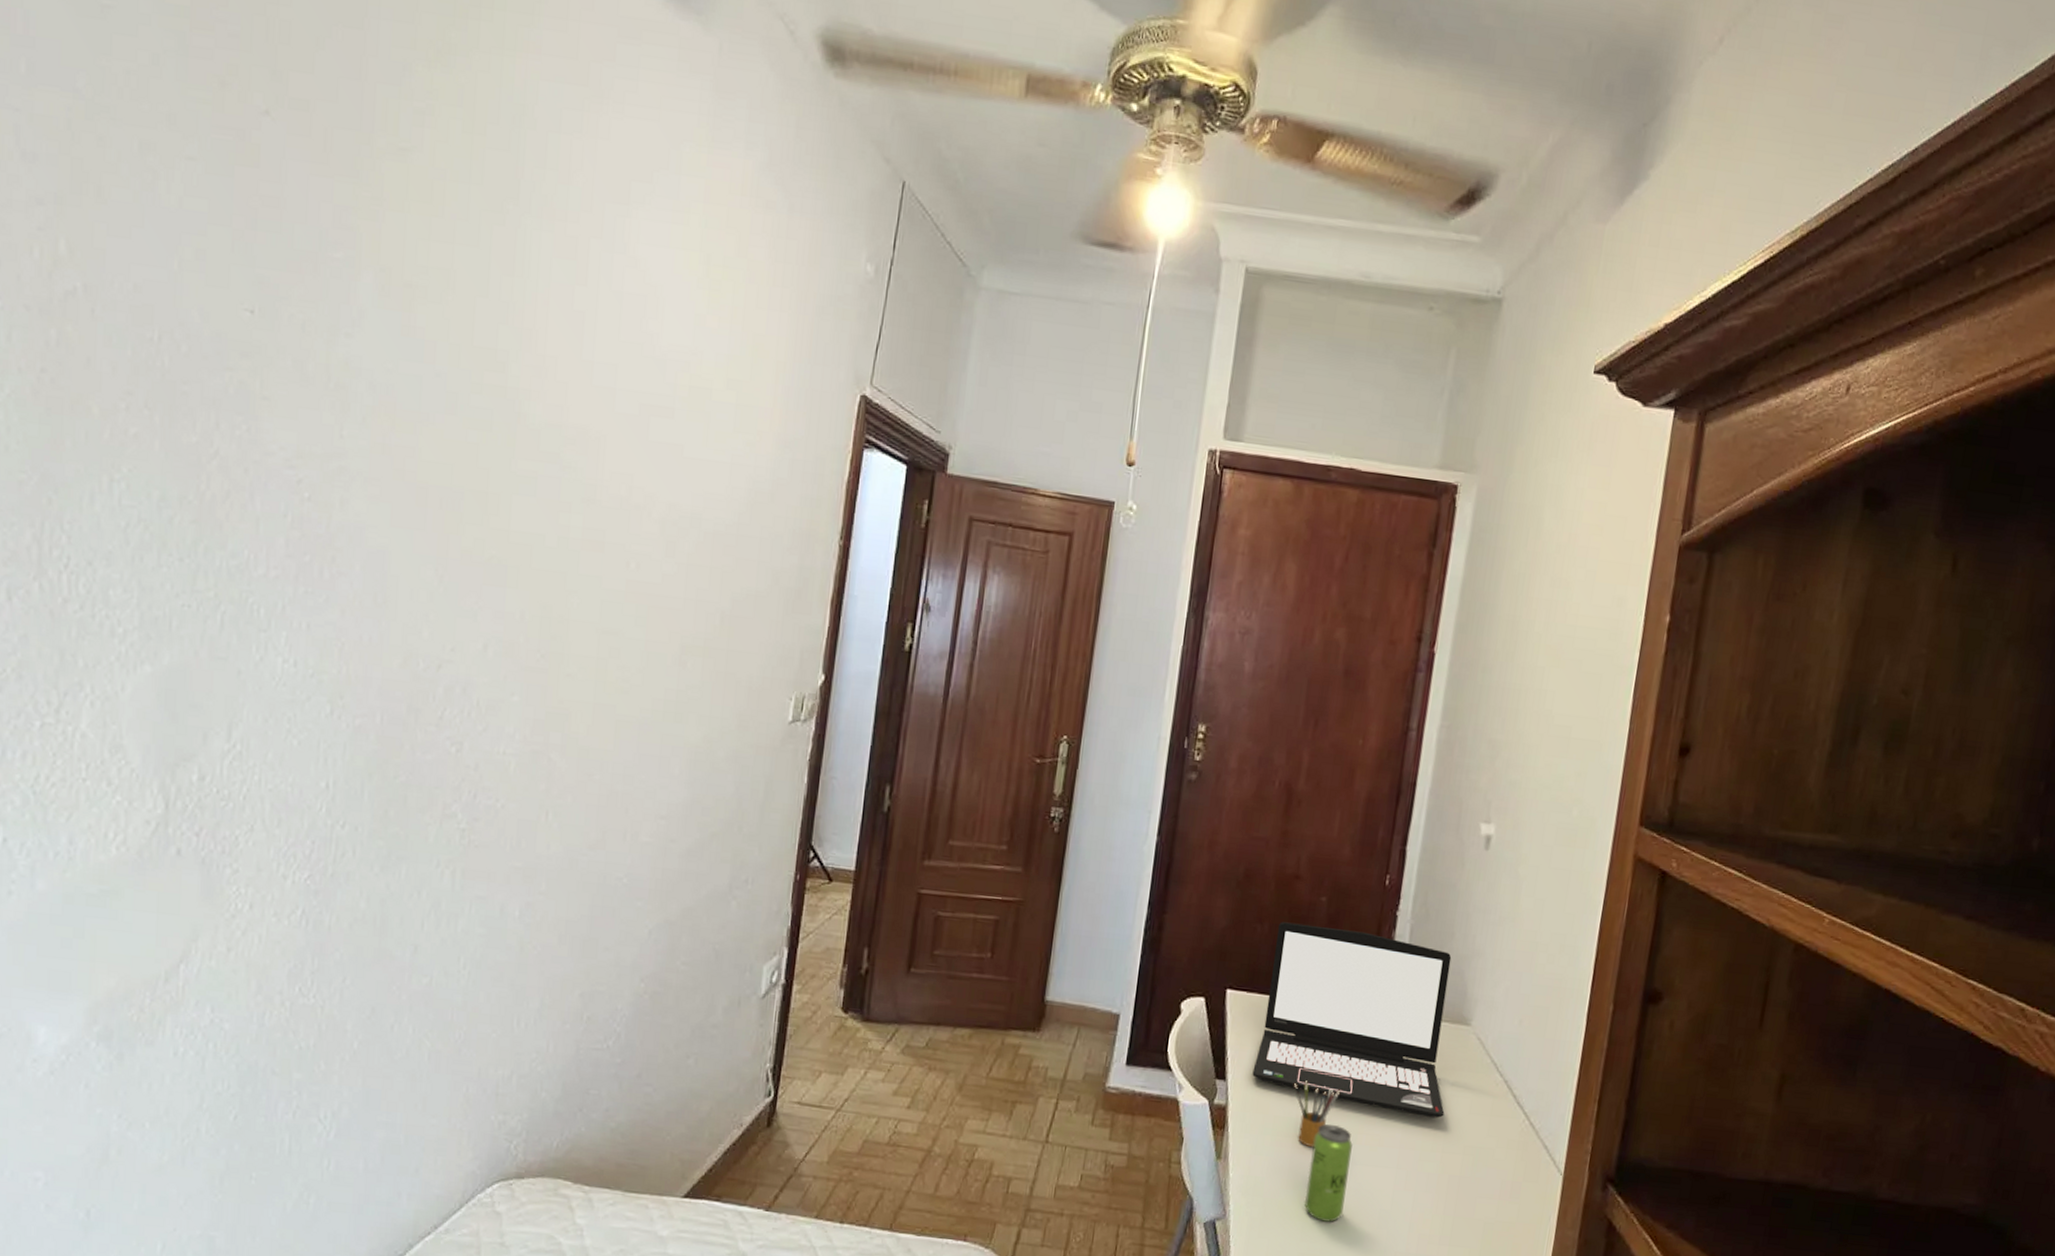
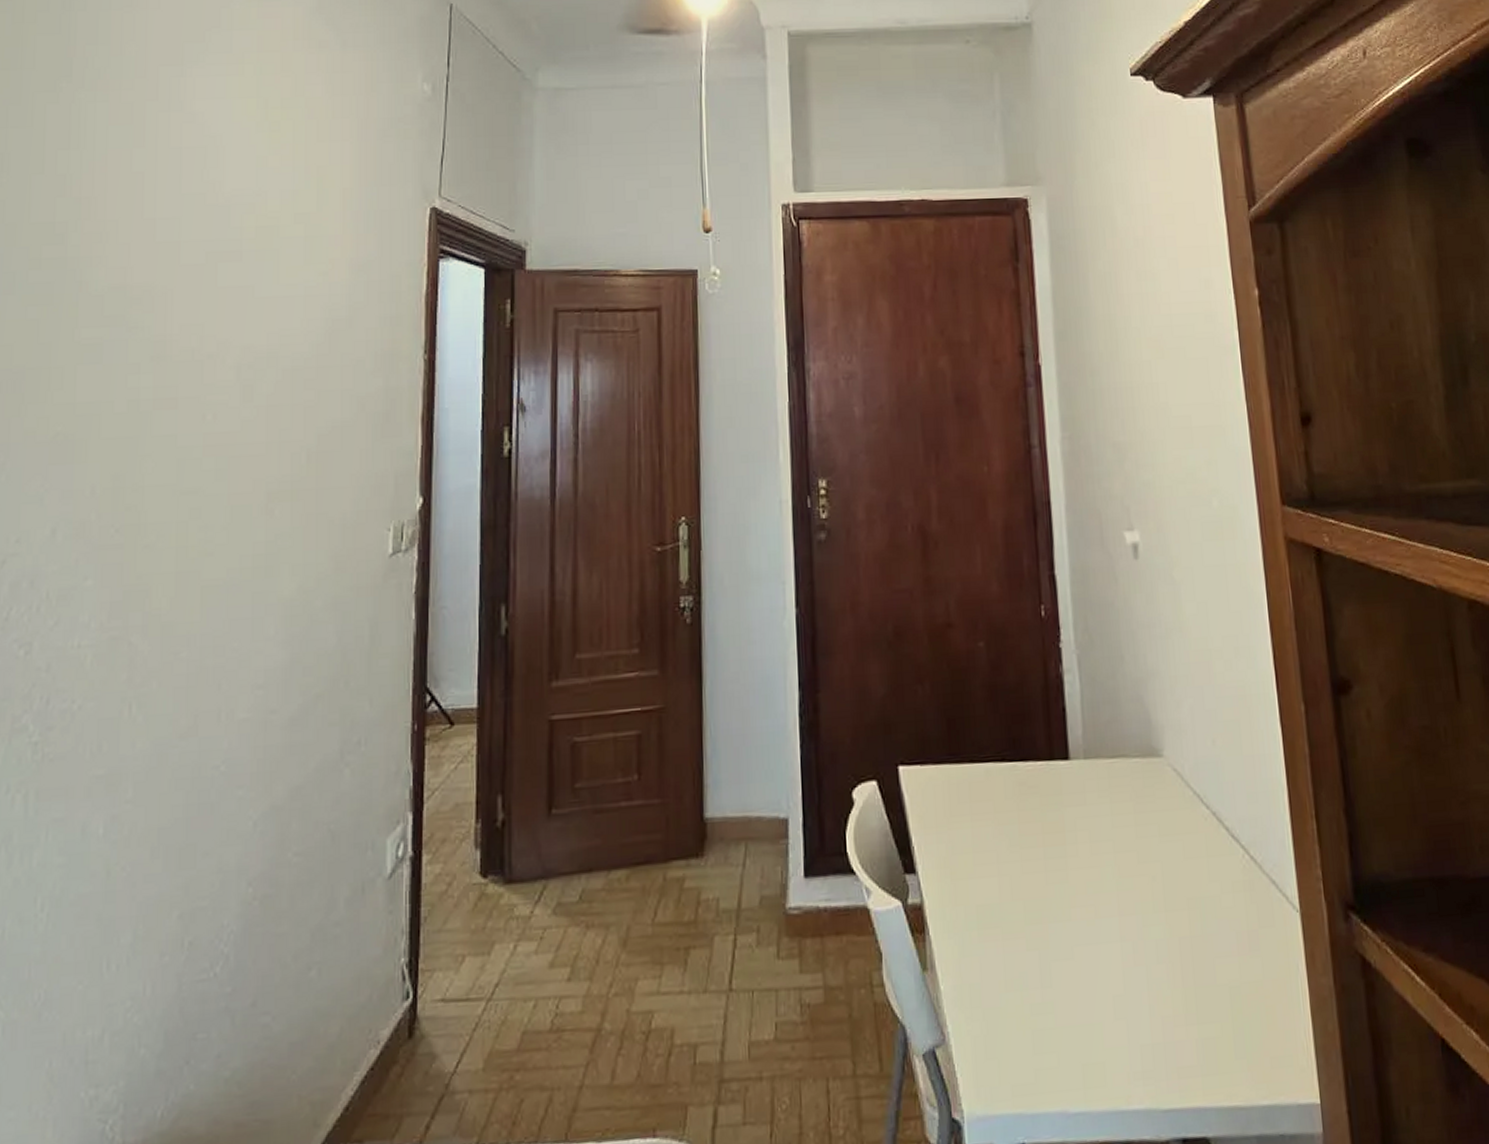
laptop: present [1252,921,1452,1119] -> none [940,672,1158,873]
pencil box: present [1294,1081,1340,1148] -> none [991,856,1041,936]
beverage can: present [1304,1123,1353,1223] -> none [1024,902,1074,1025]

